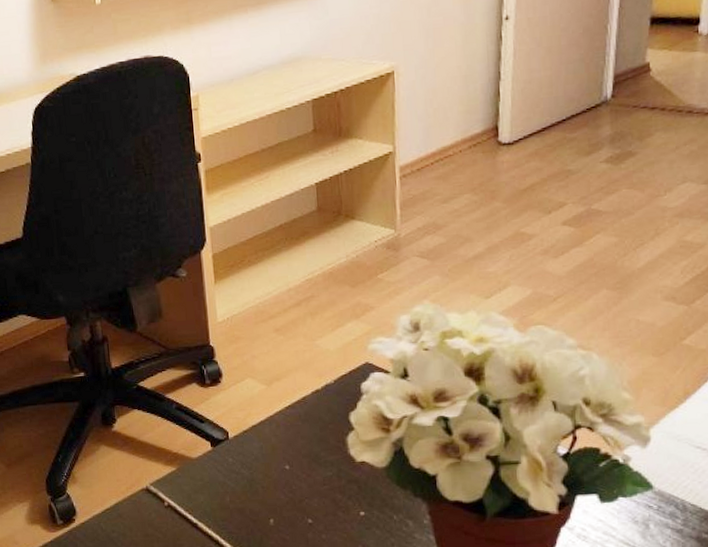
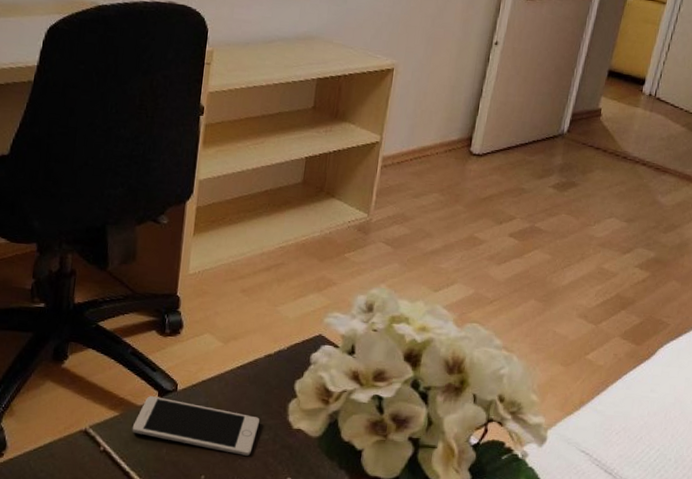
cell phone: none [191,447,320,495] -> present [132,396,260,456]

